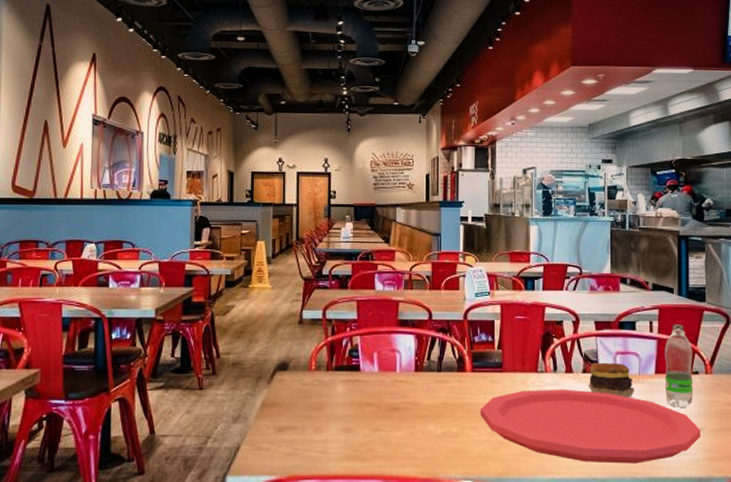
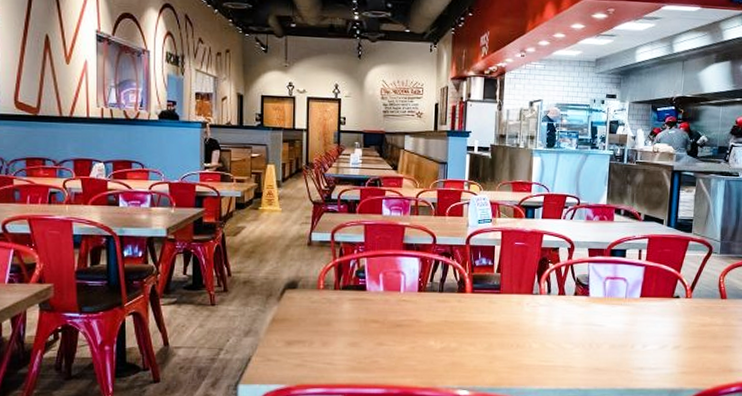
tray: present [480,389,701,464] -> none [477,309,677,376]
burger: present [588,362,635,398] -> none [578,286,621,319]
bottle: present [664,325,694,407] -> none [647,253,676,328]

